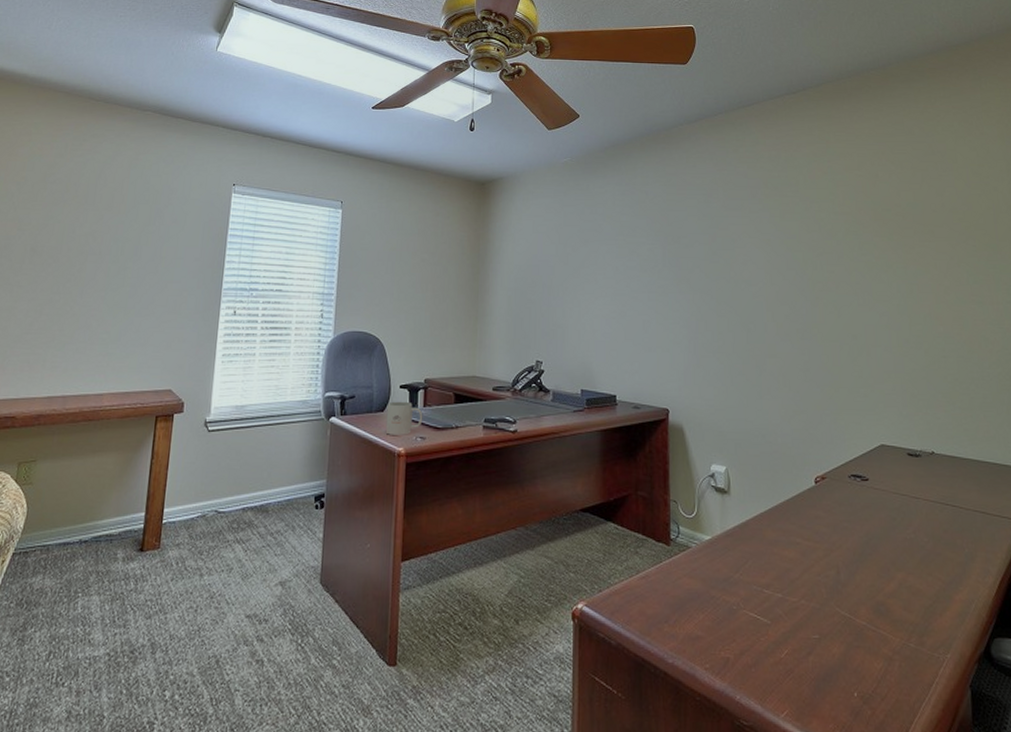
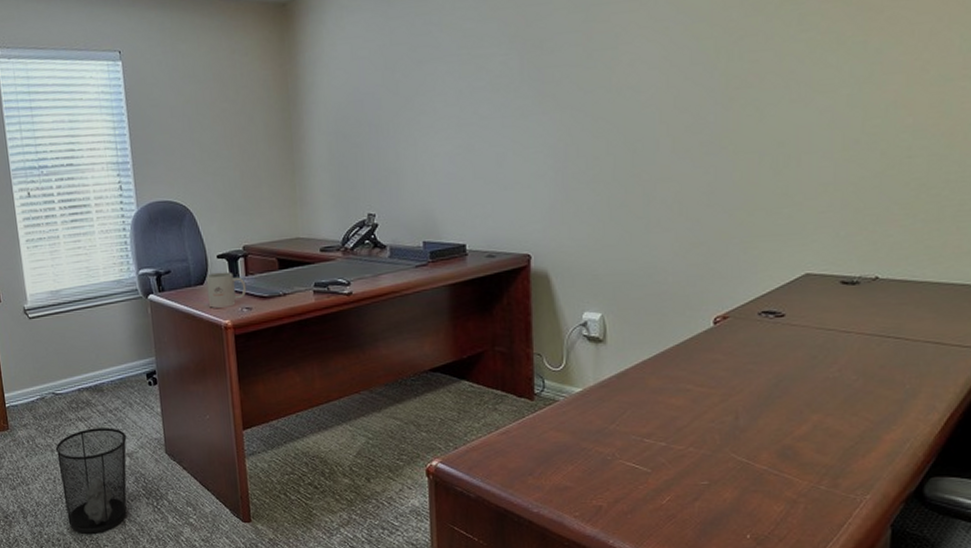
waste bin: none [201,552,283,675] -> present [55,428,127,534]

